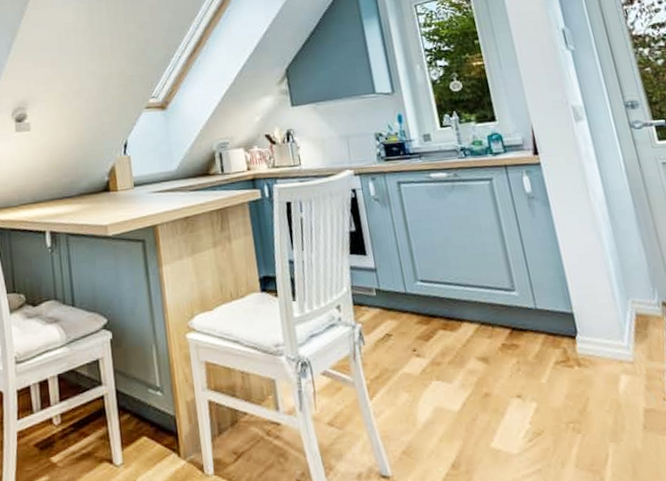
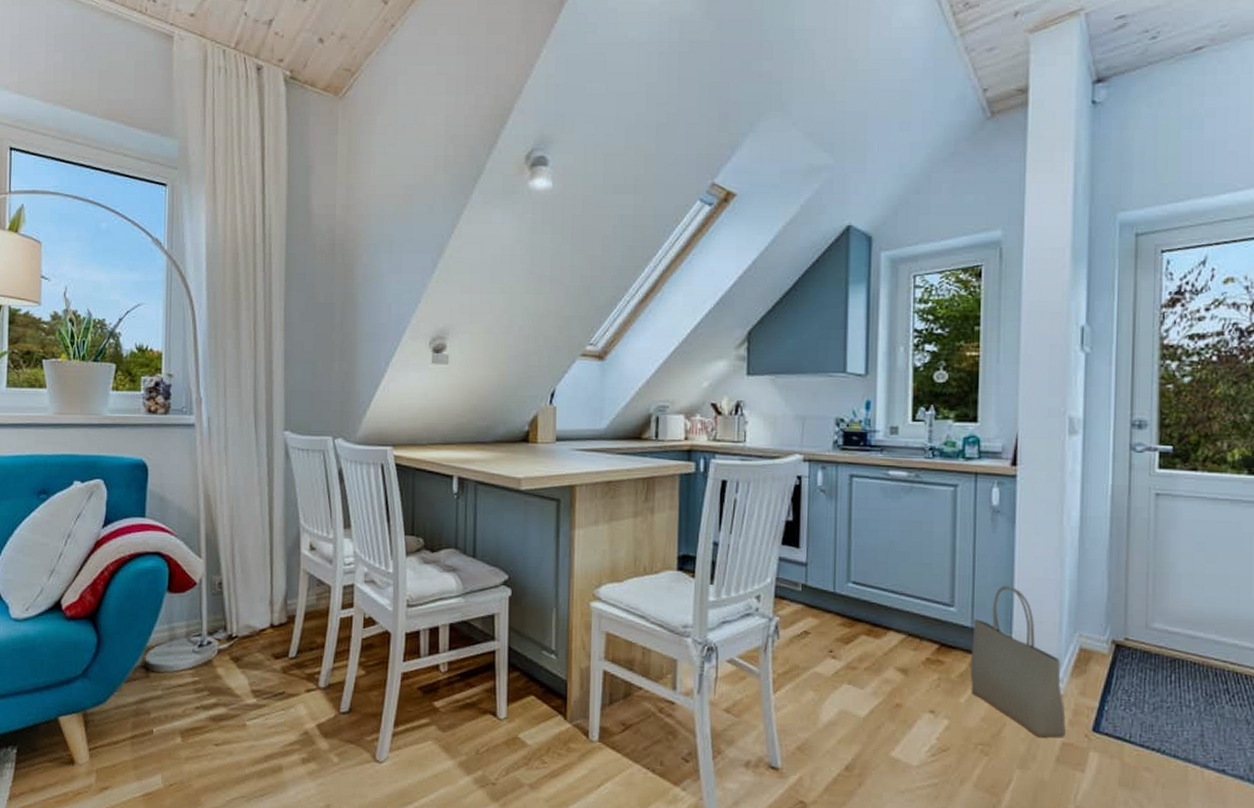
tote bag: none [536,264,646,407] -> present [970,586,1067,738]

